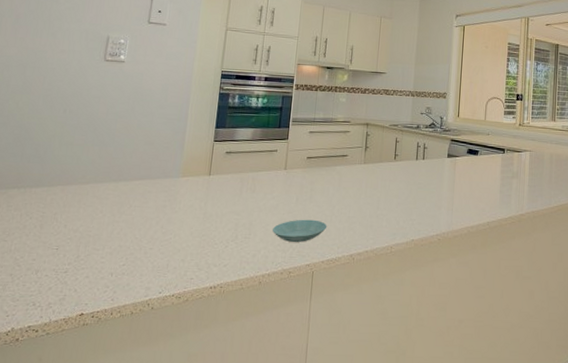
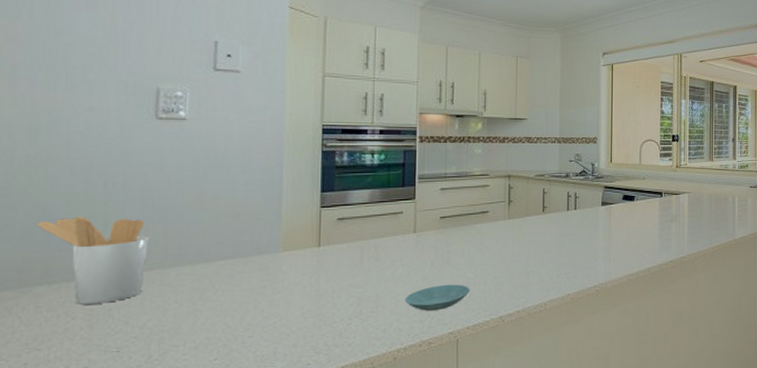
utensil holder: none [17,135,88,208] -> present [37,216,149,305]

